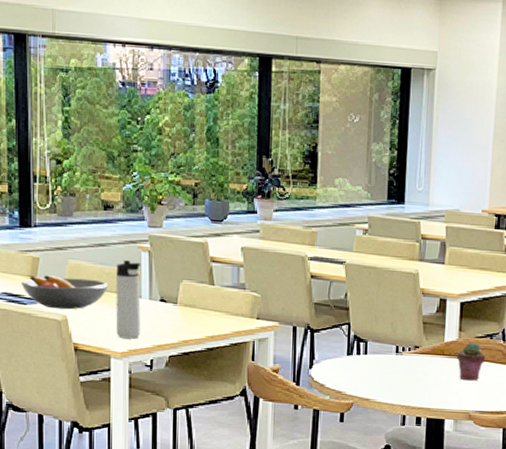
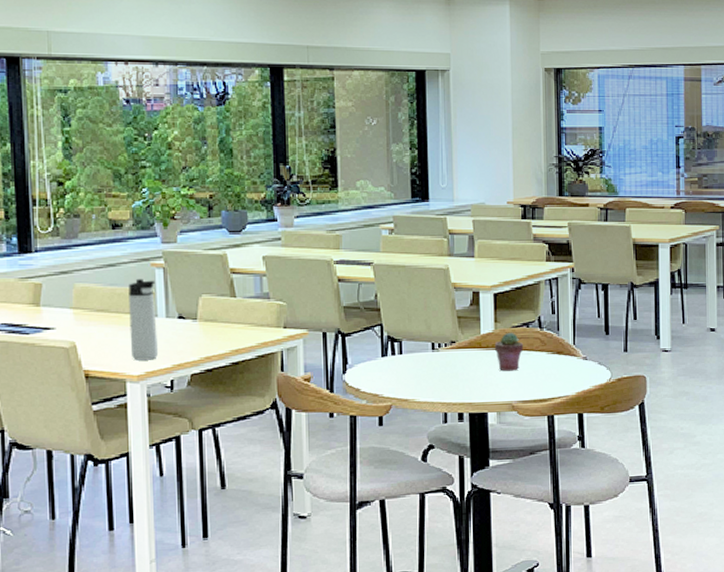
fruit bowl: present [21,275,109,310] -> none [22,301,121,336]

